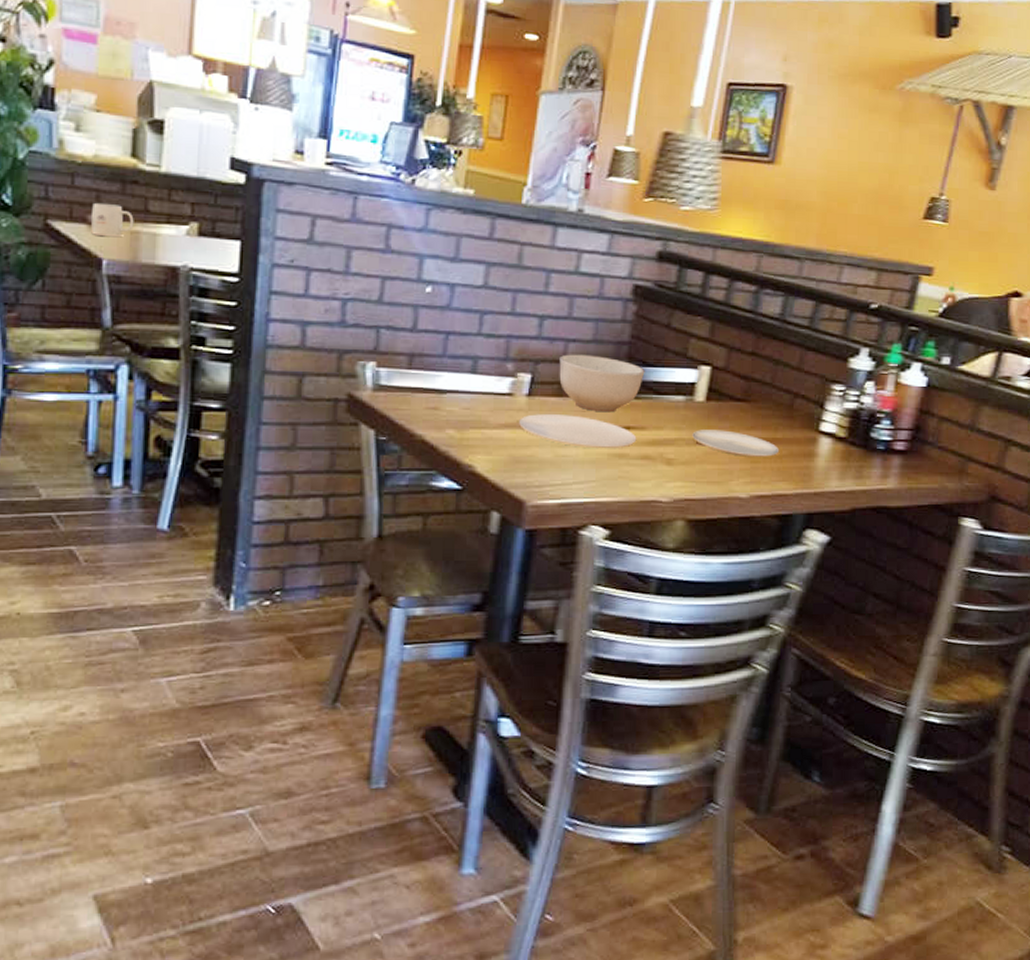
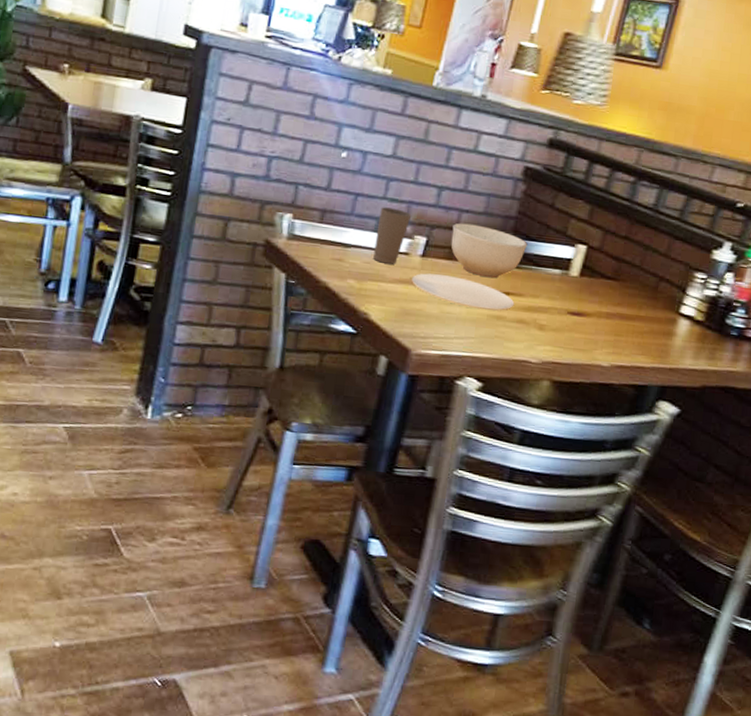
mug: present [90,202,134,238] -> none [61,54,99,86]
cup: none [473,344,512,408] -> present [373,207,412,265]
plate: present [692,430,780,457] -> none [564,301,642,332]

